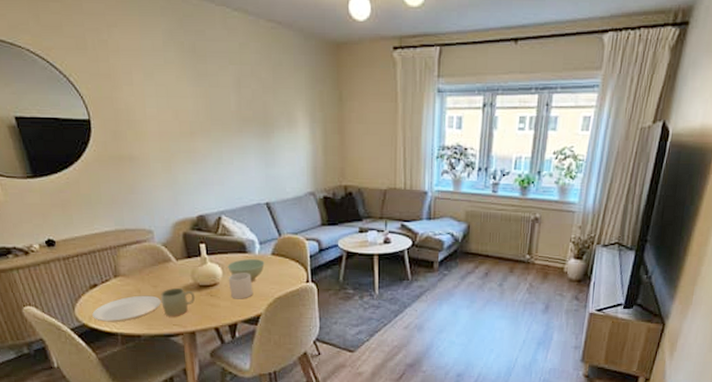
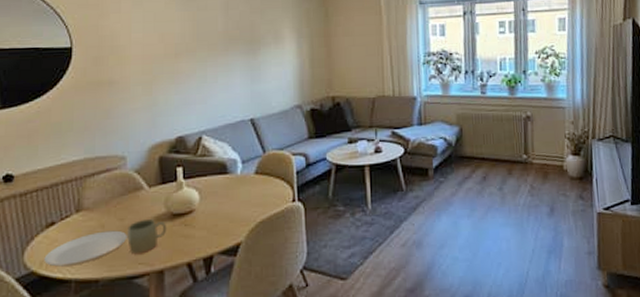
bowl: present [227,259,265,283] -> none [205,180,247,207]
cup: present [228,273,253,299] -> none [205,196,233,227]

